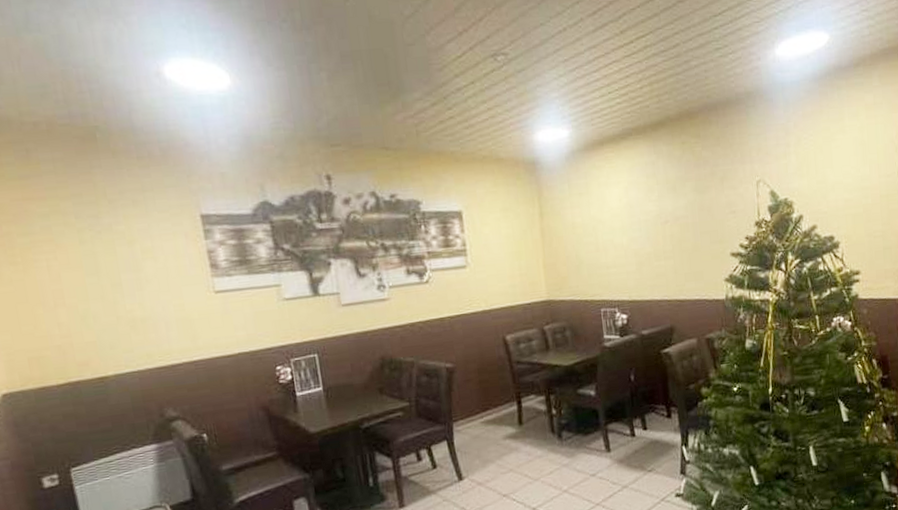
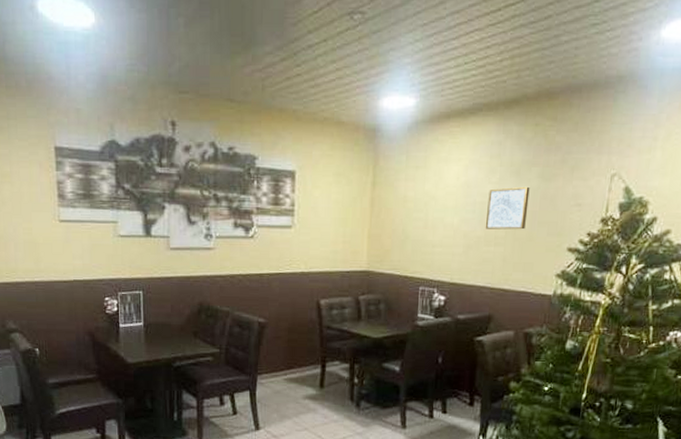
wall art: none [650,200,690,245] -> present [485,186,530,230]

